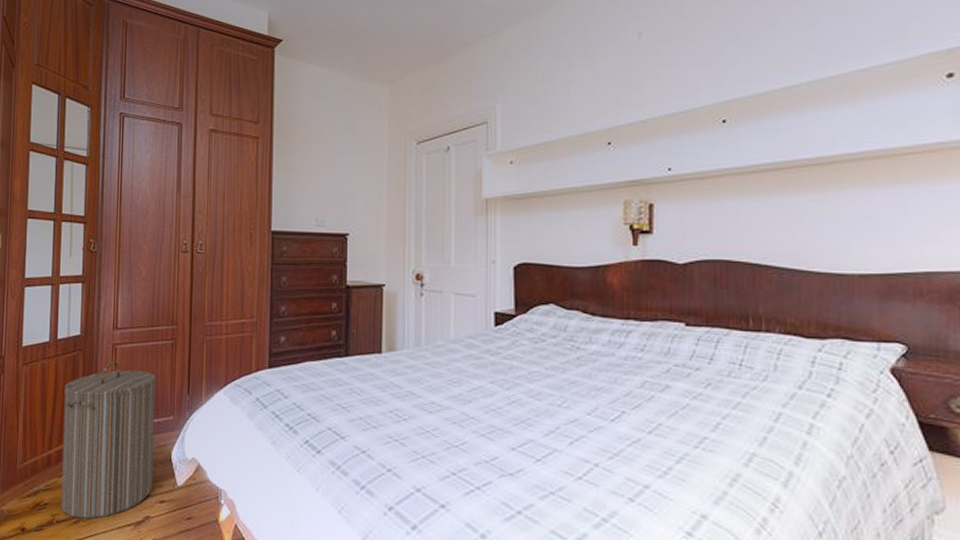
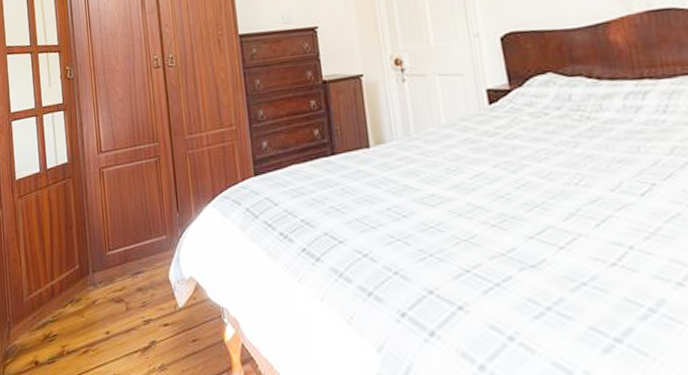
laundry hamper: present [61,362,156,520] -> none [59,186,155,348]

